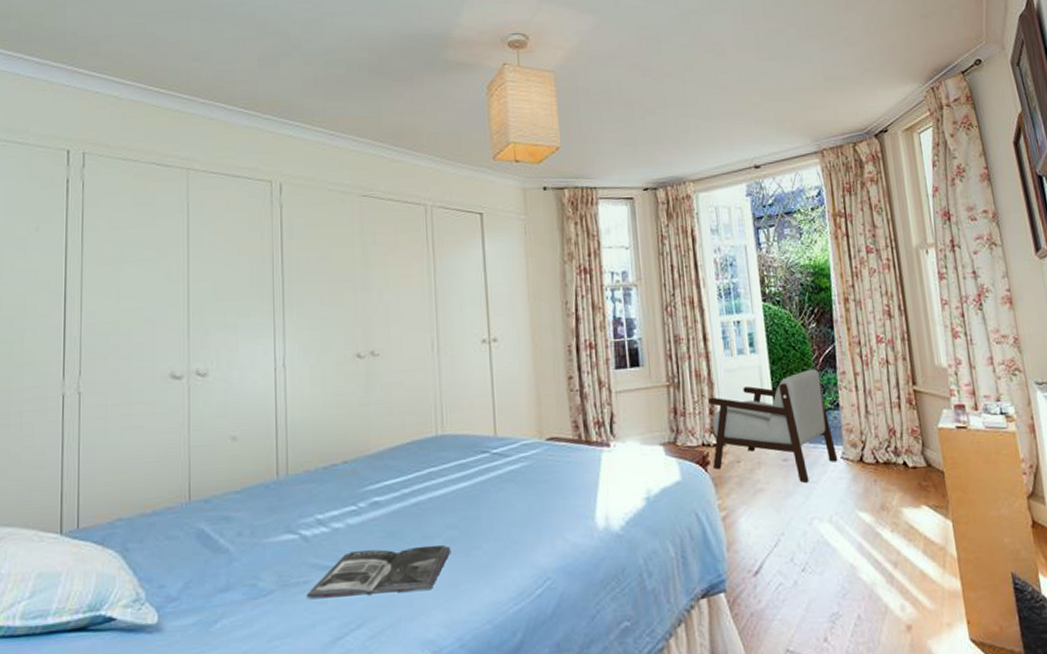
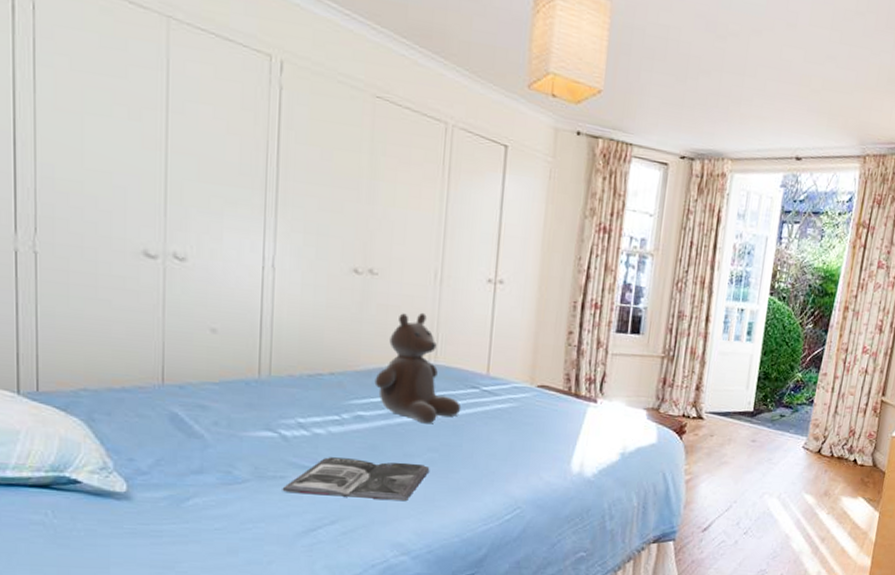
teddy bear: none [386,384,474,500] -> present [374,312,462,424]
armchair: present [708,369,838,483] -> none [688,365,804,463]

